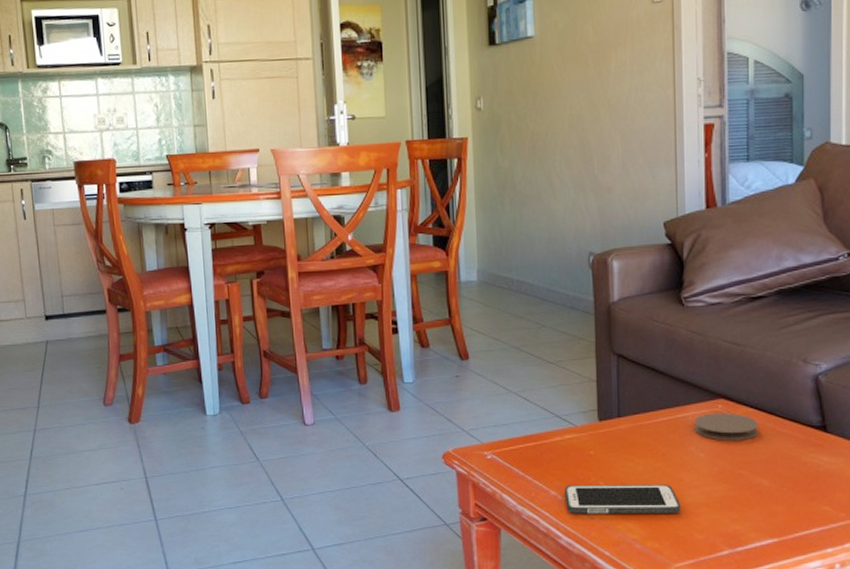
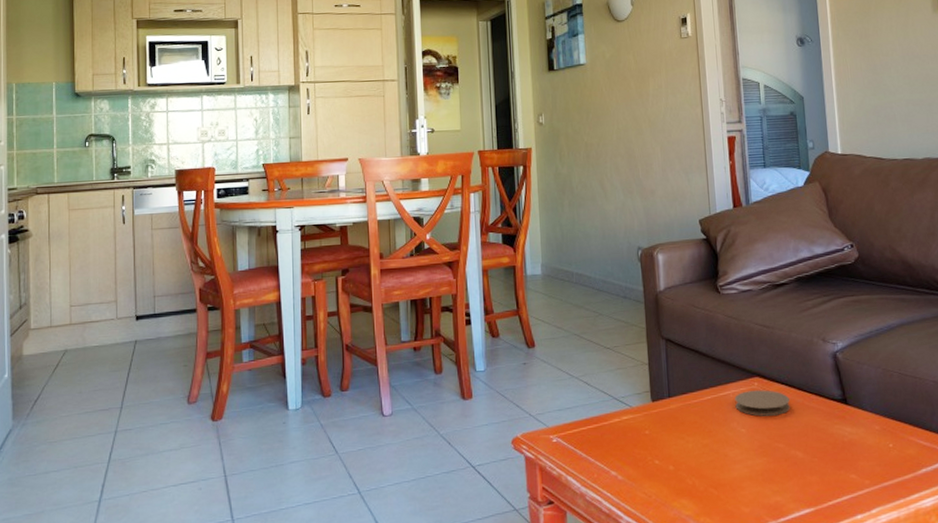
cell phone: present [564,484,681,514] -> none [623,460,728,493]

